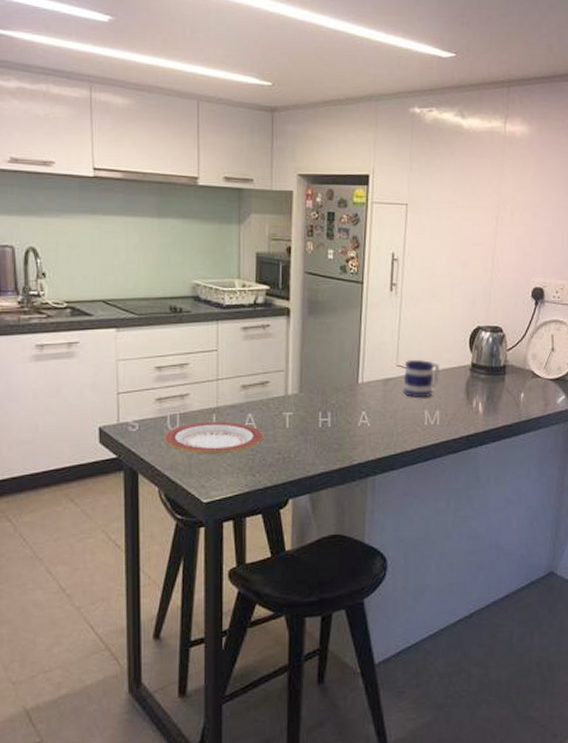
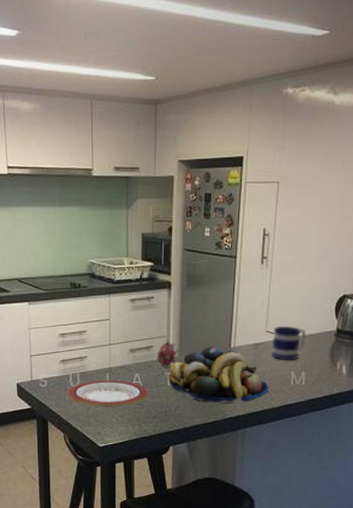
fruit: none [273,373,299,406] -> present [156,339,179,367]
fruit bowl: none [287,382,401,448] -> present [168,347,269,404]

